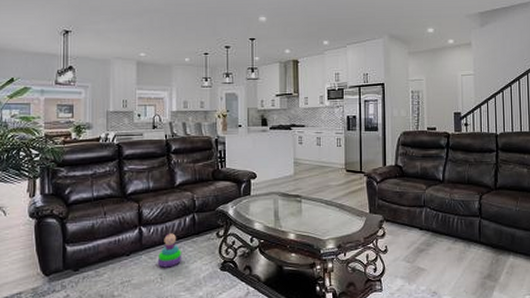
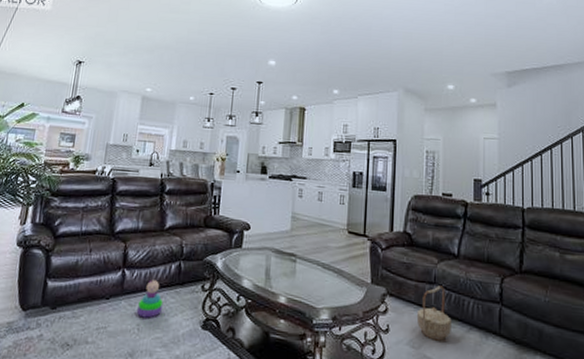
basket: none [410,208,440,254] -> present [416,285,452,341]

